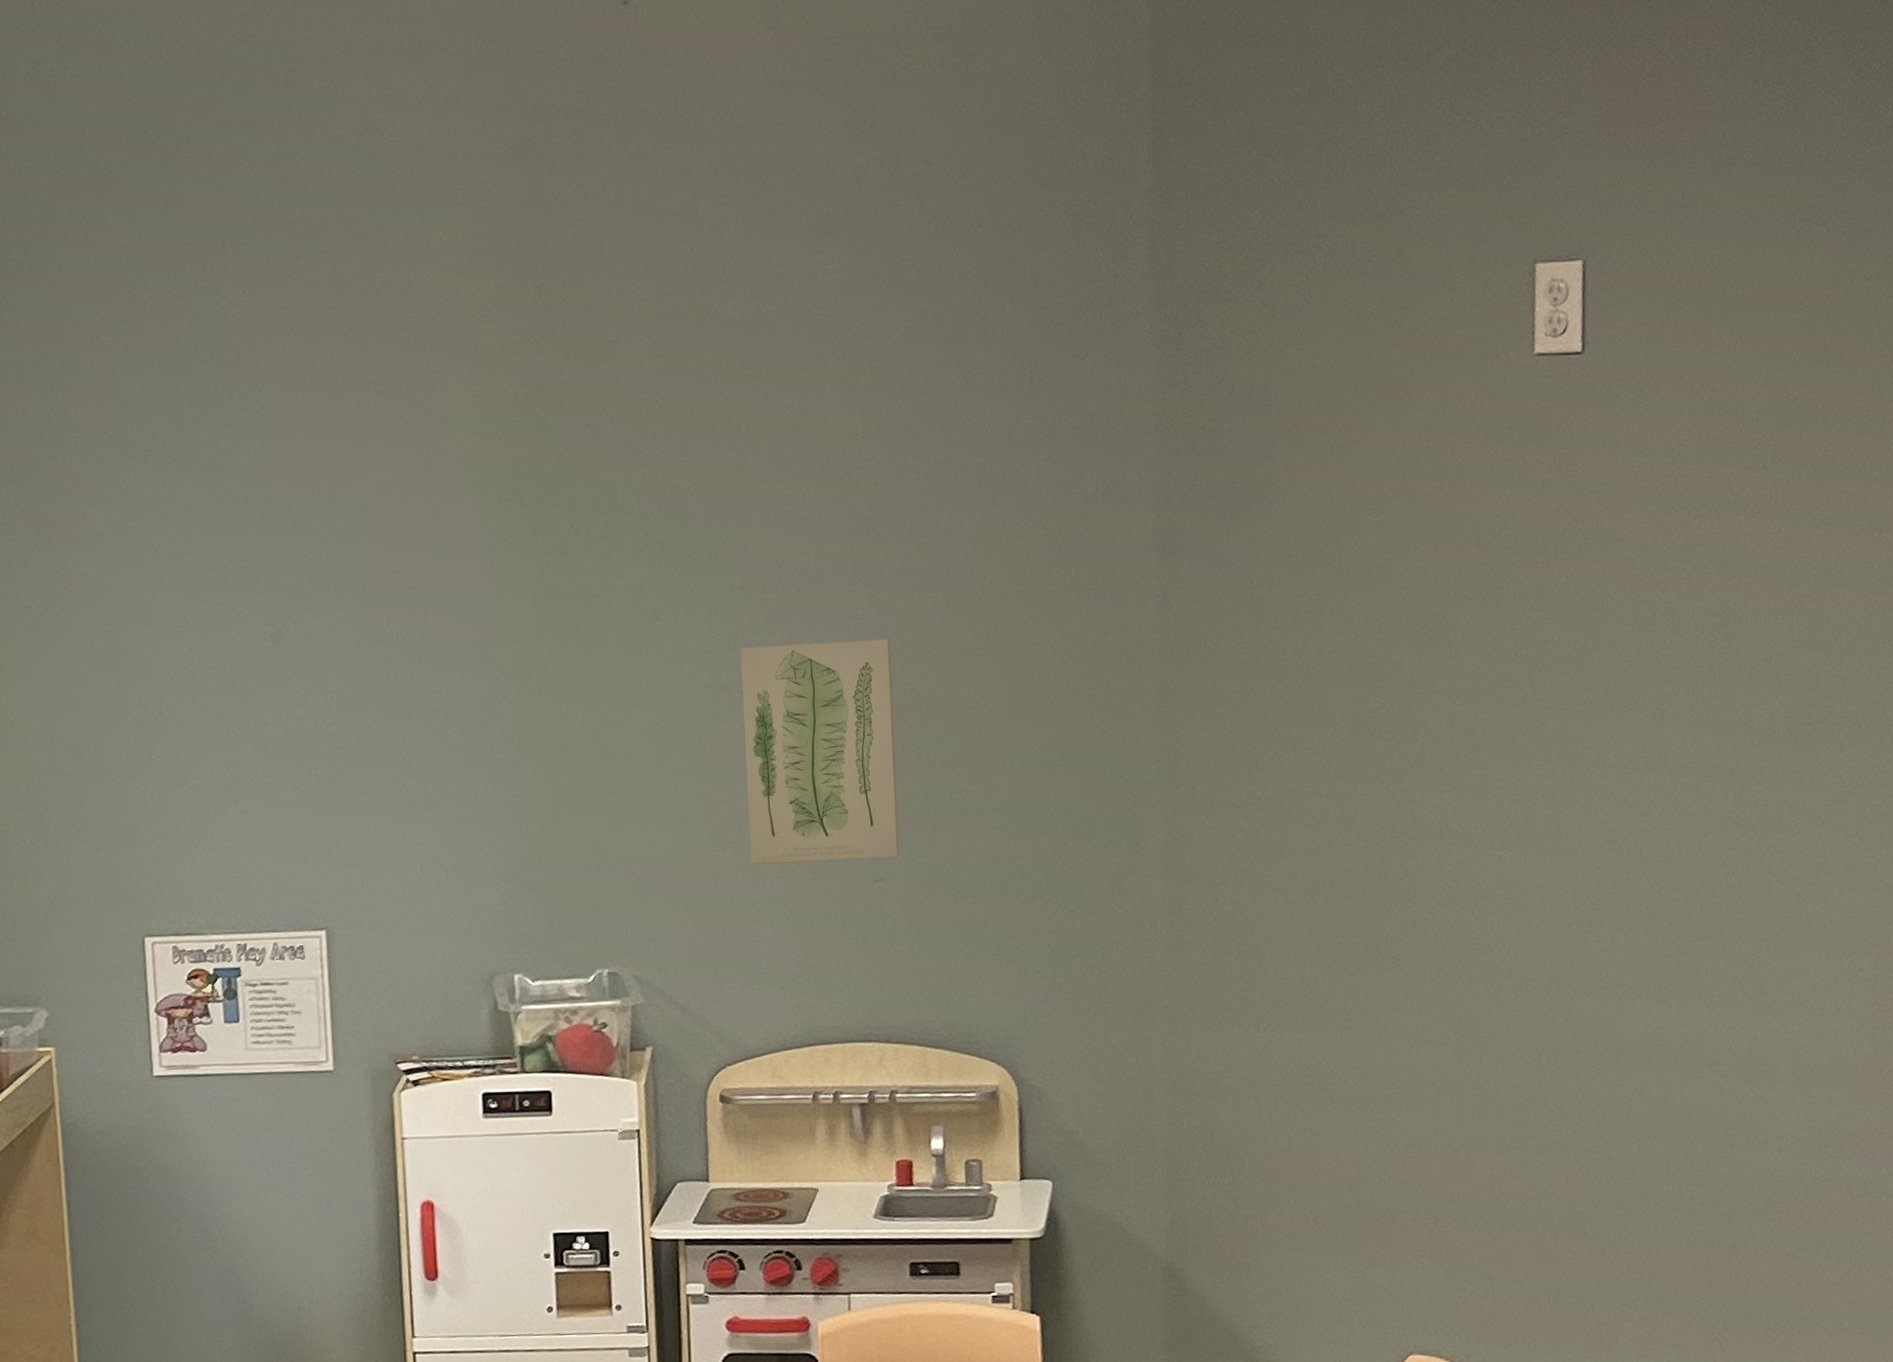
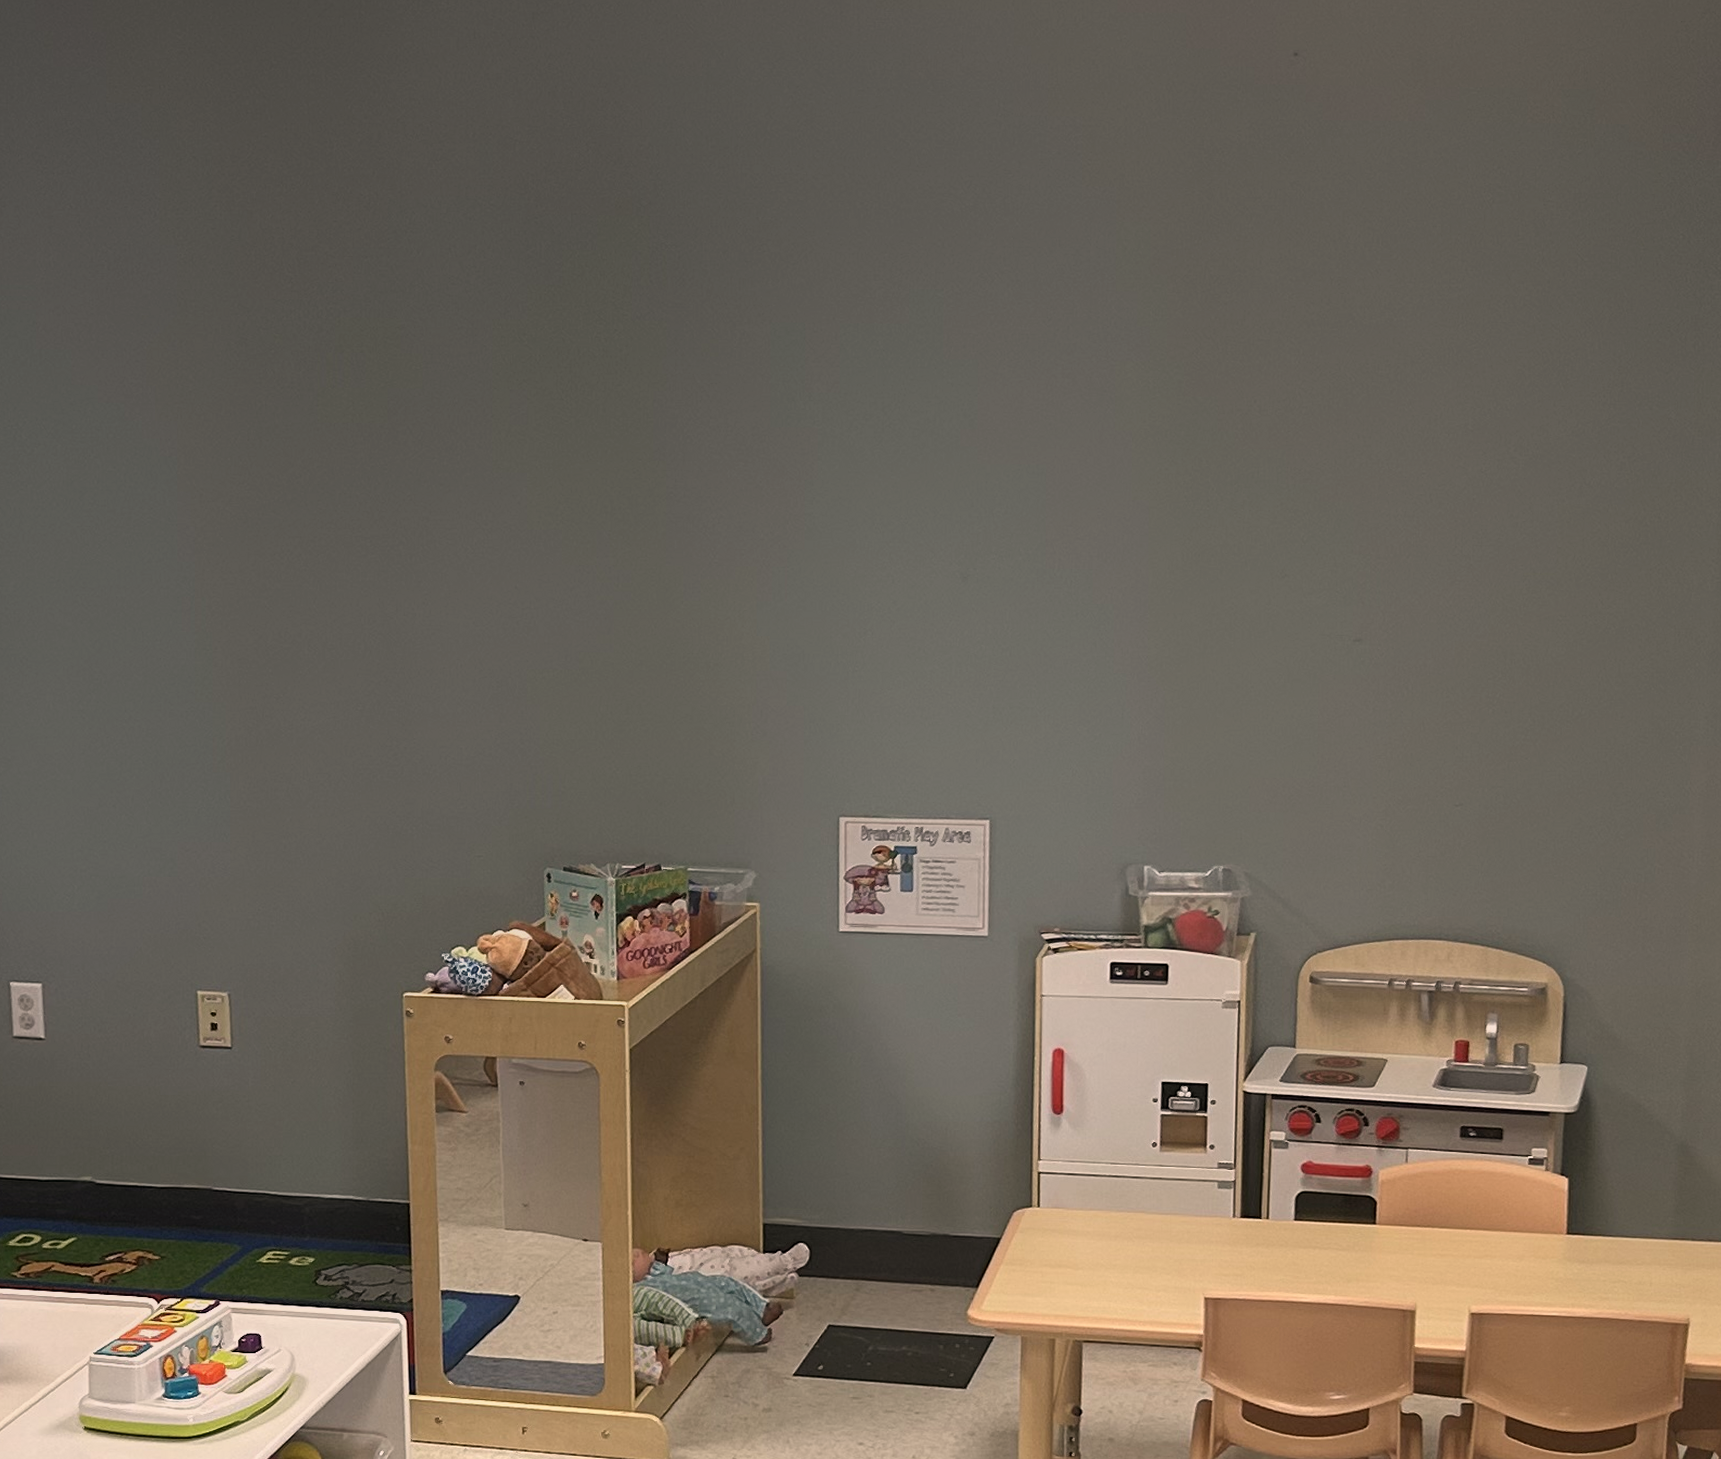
wall art: present [740,639,900,865] -> none [1350,602,1484,788]

